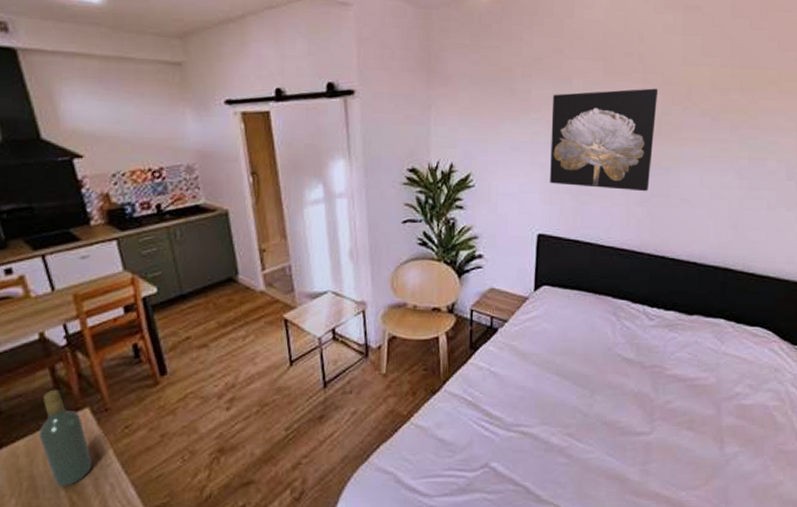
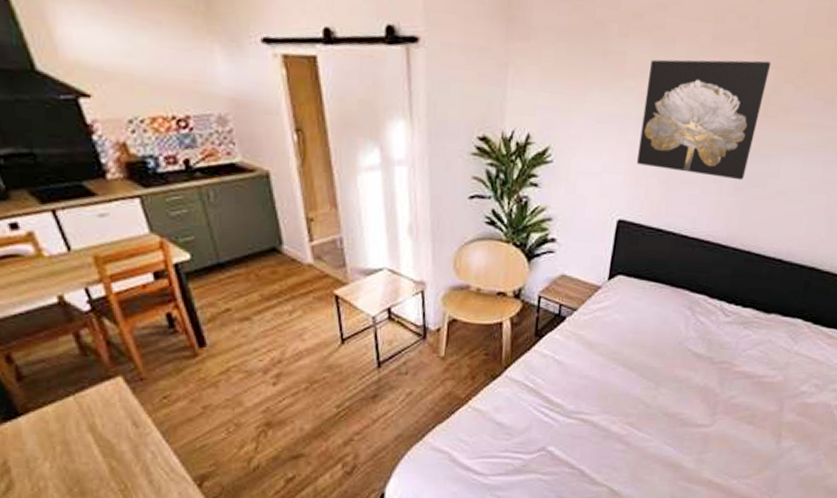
wine bottle: present [39,389,93,487] -> none [68,356,131,453]

